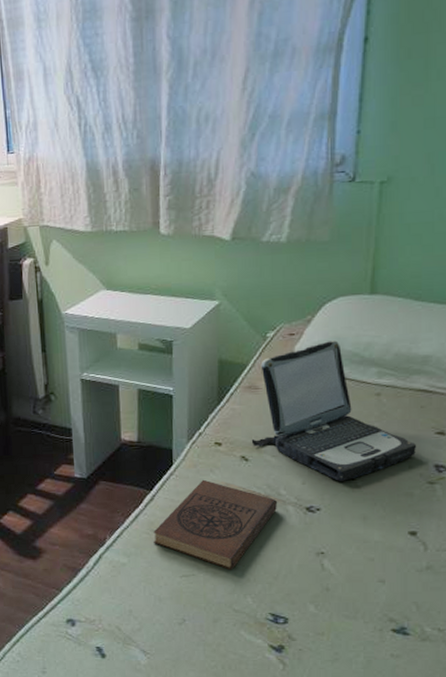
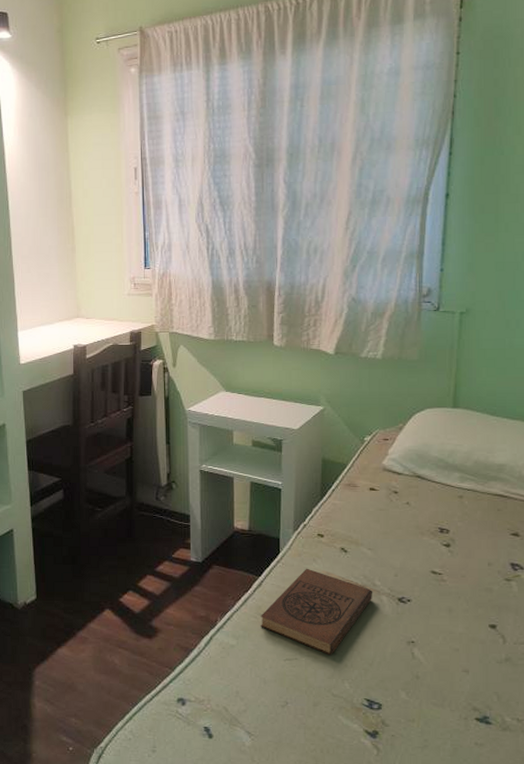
laptop: present [251,340,417,481] -> none [350,447,495,575]

